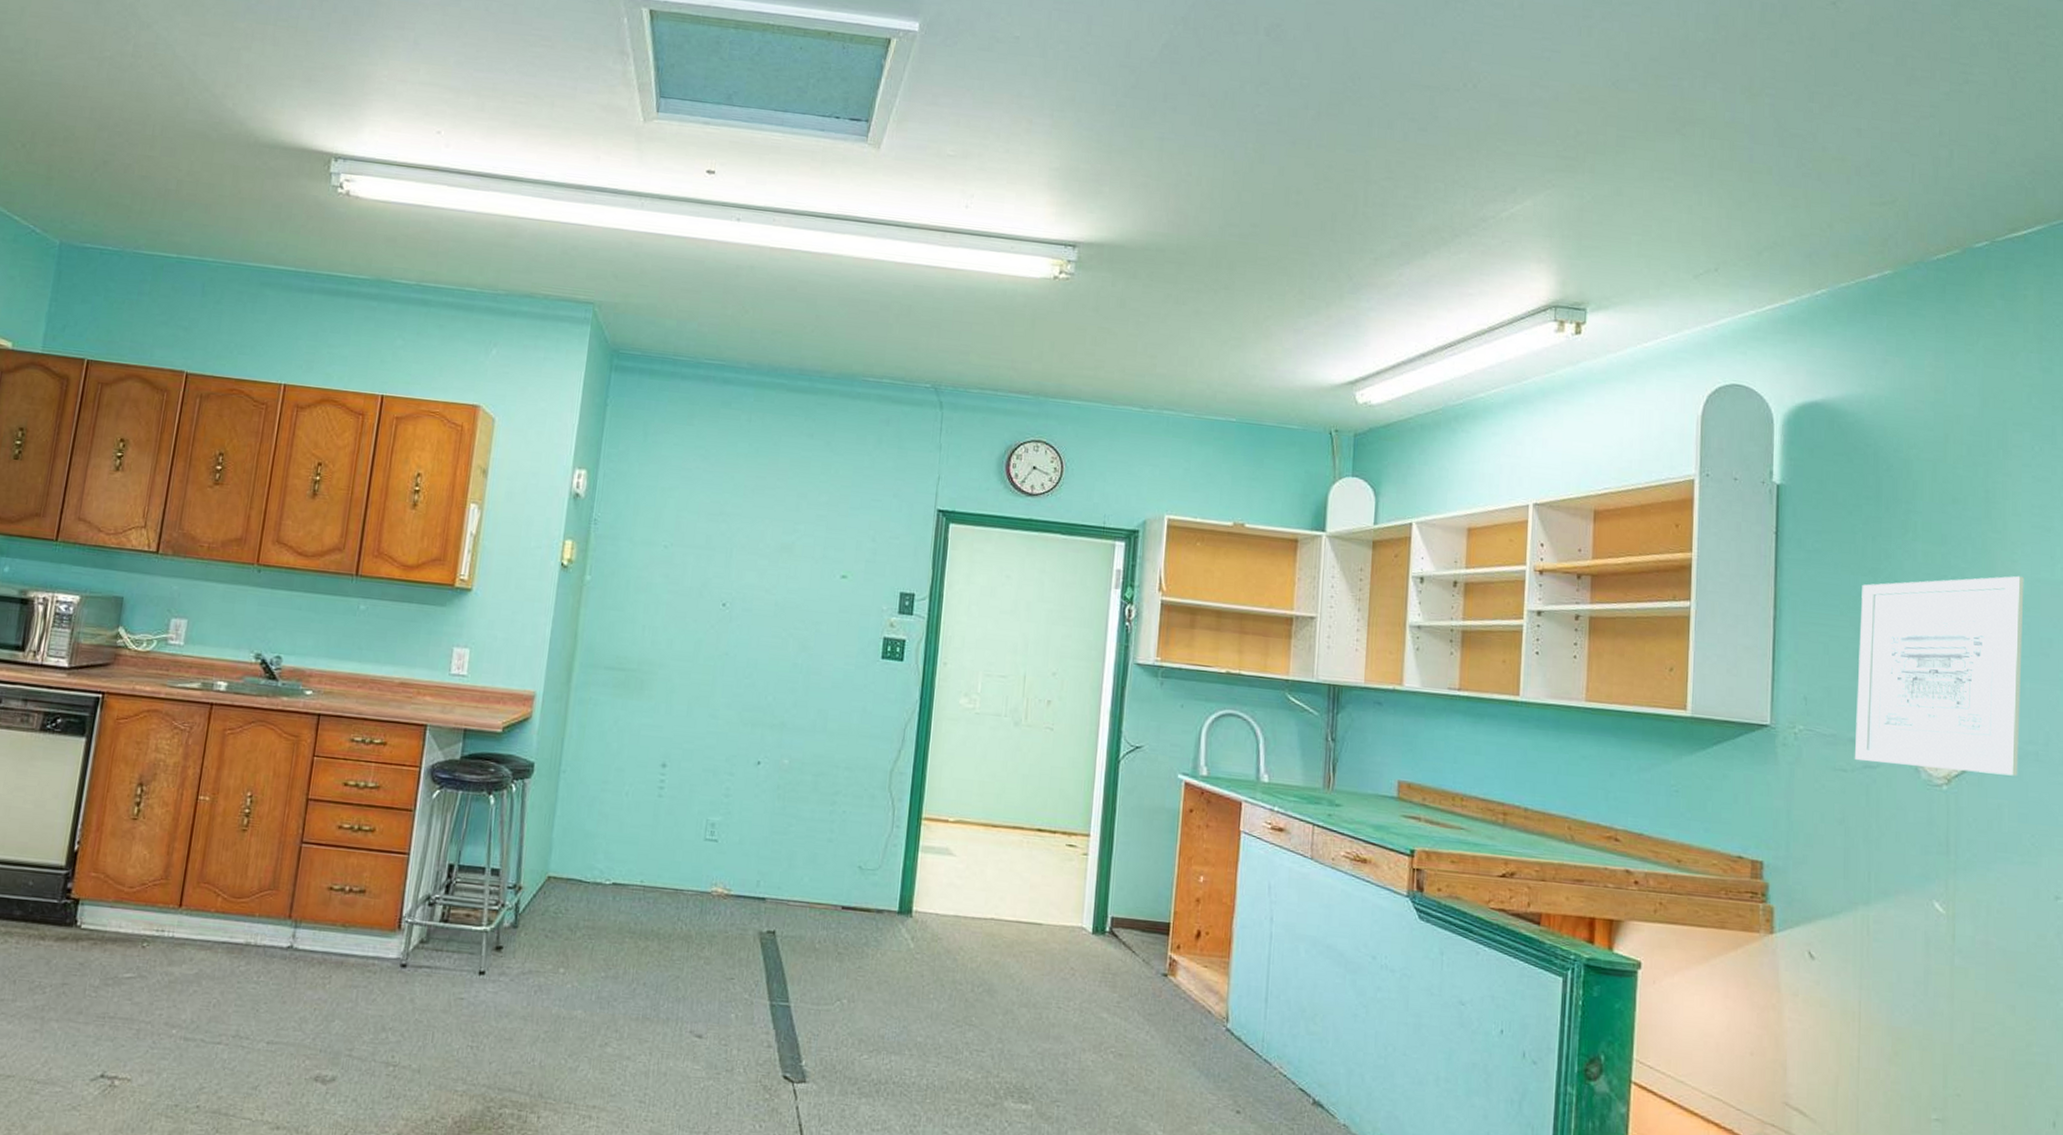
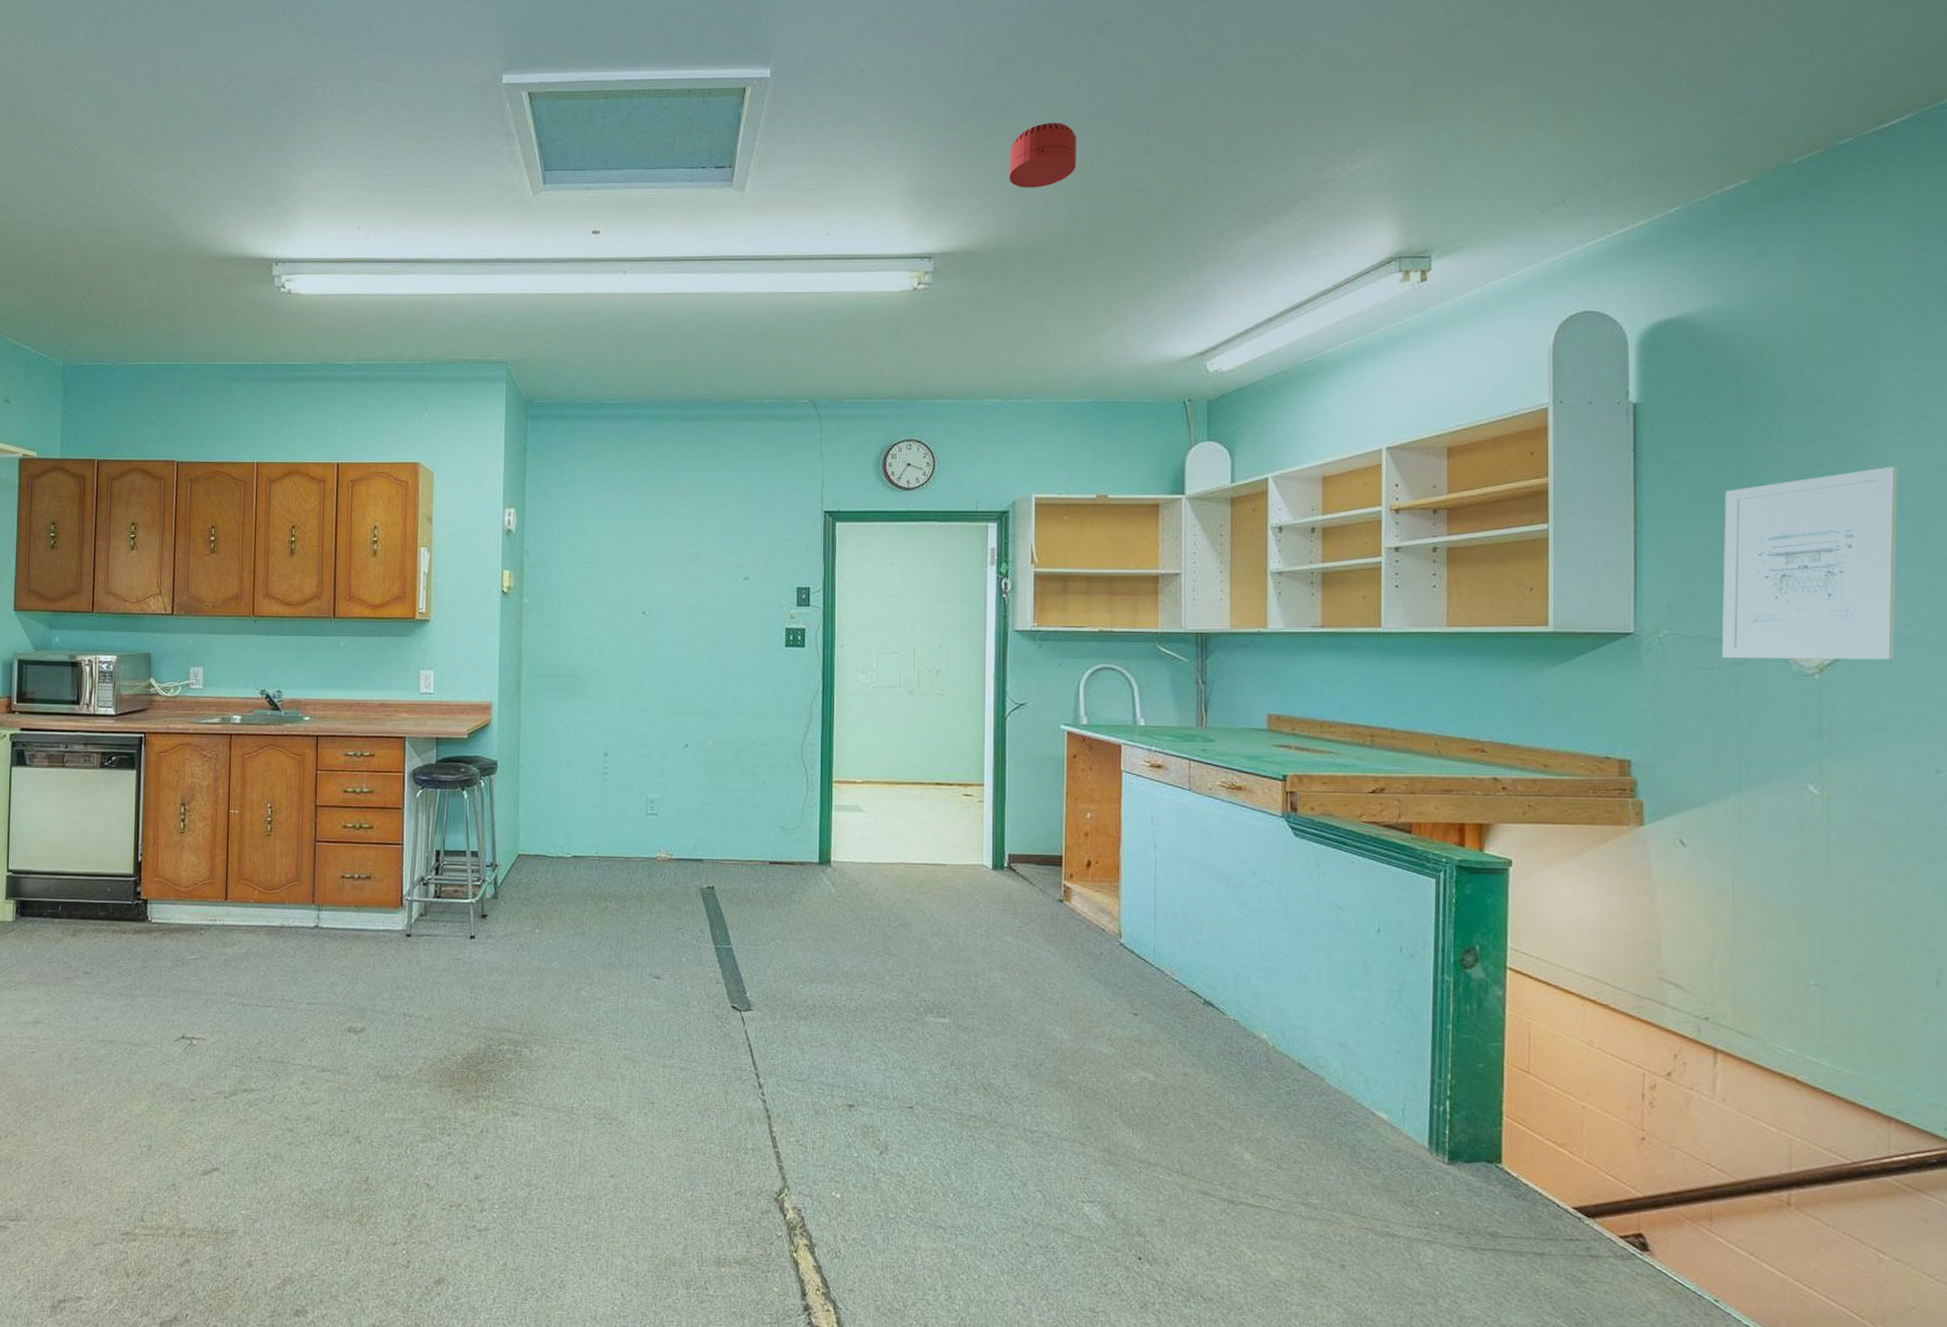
smoke detector: none [1164,120,1237,187] -> present [1009,123,1076,188]

